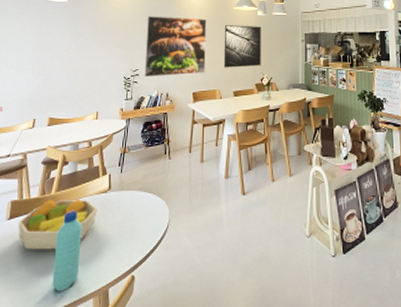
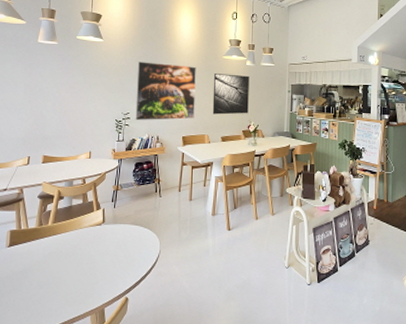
fruit bowl: present [18,199,98,250] -> none [18,230,93,274]
water bottle: present [52,211,83,292] -> none [52,241,79,310]

